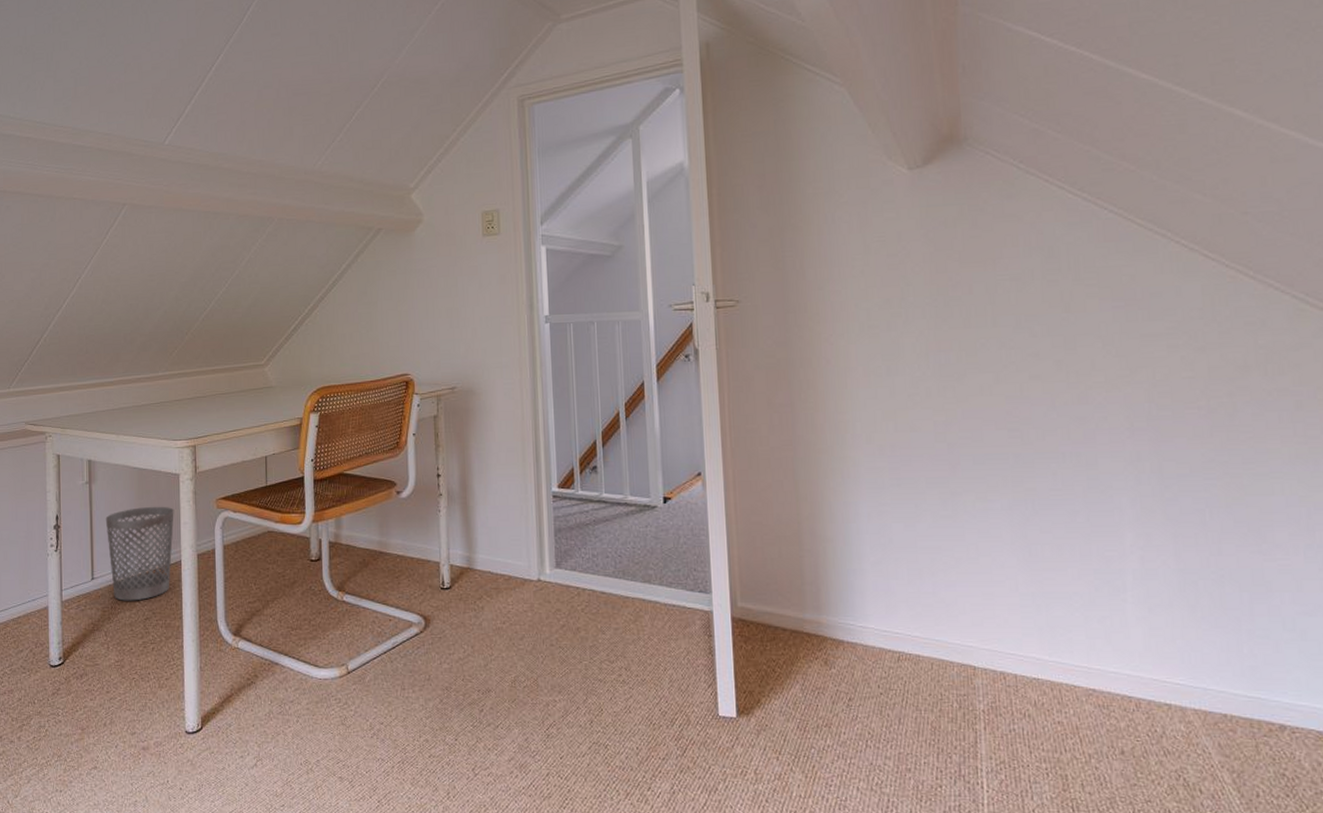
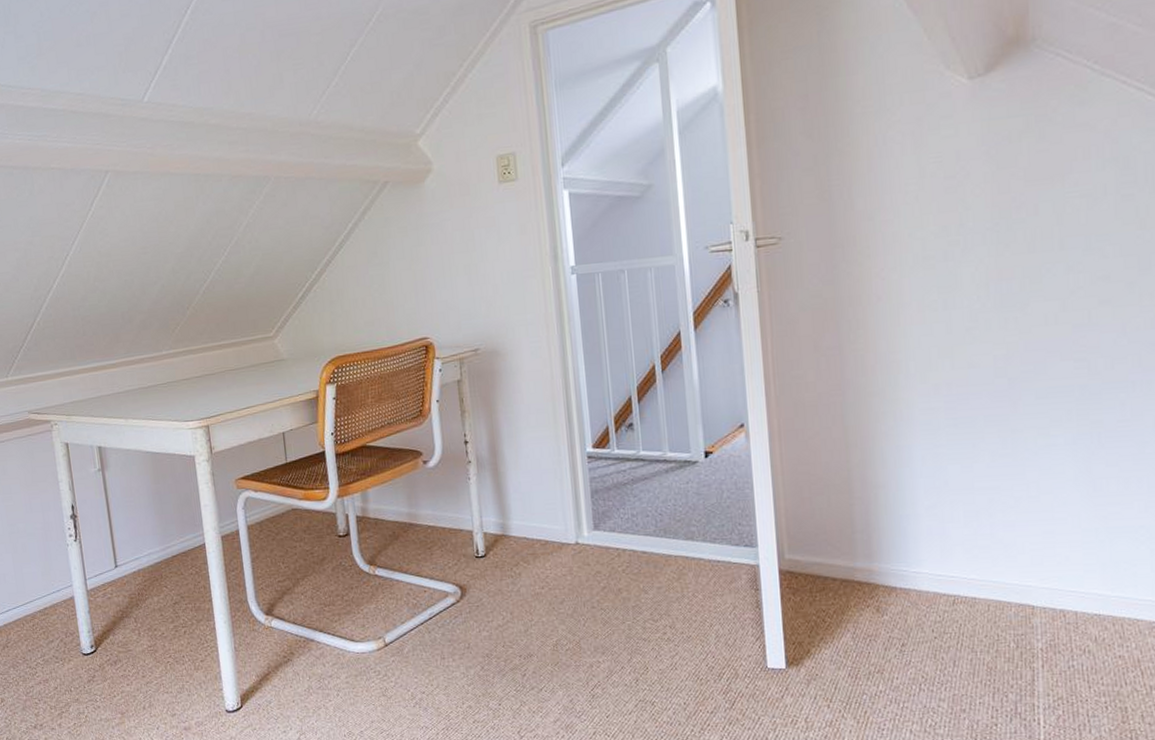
wastebasket: present [105,506,174,601] -> none [122,489,196,587]

